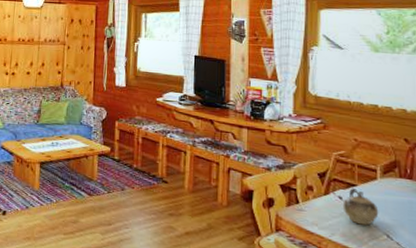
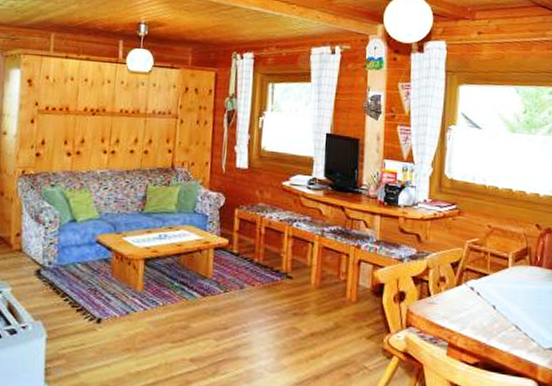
teapot: present [342,188,379,226] -> none [474,278,509,317]

